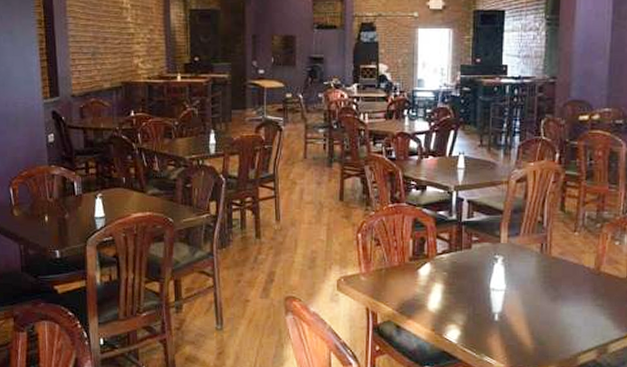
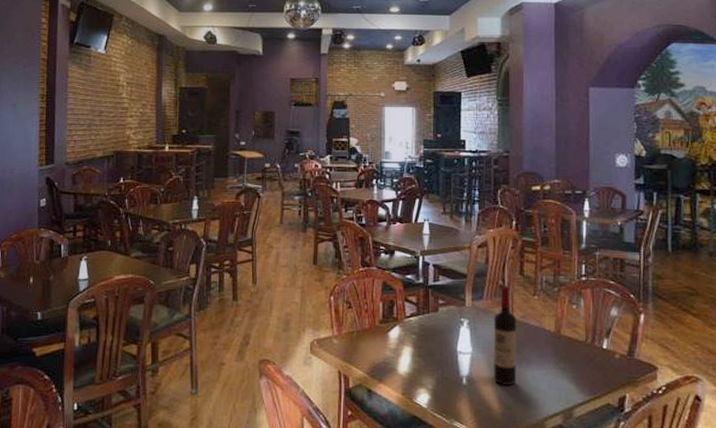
wine bottle: none [527,222,555,322] -> present [493,285,518,385]

